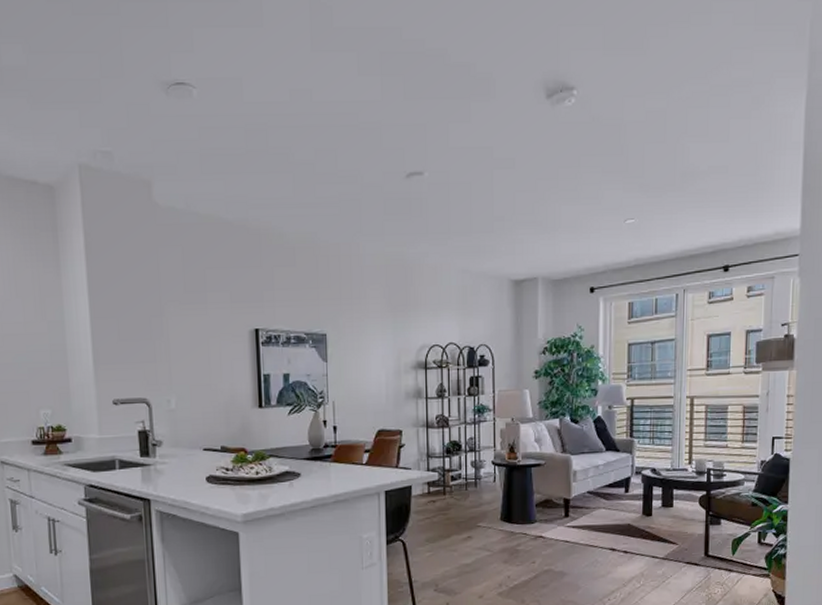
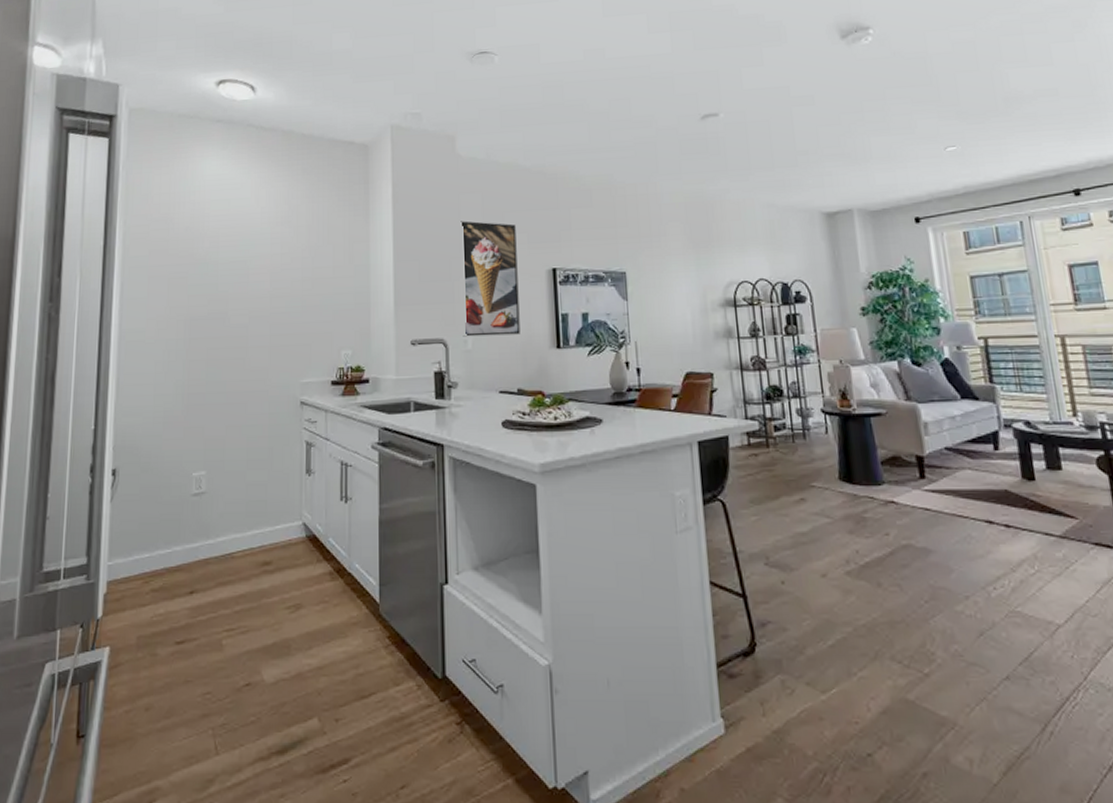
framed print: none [160,276,223,397] -> present [461,221,520,337]

